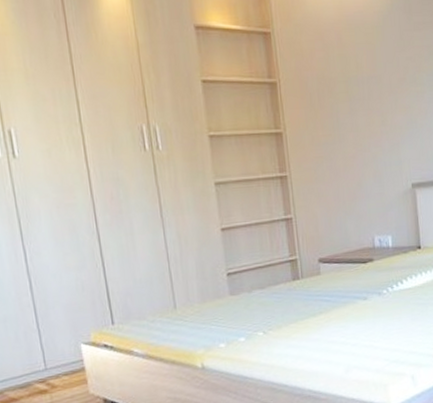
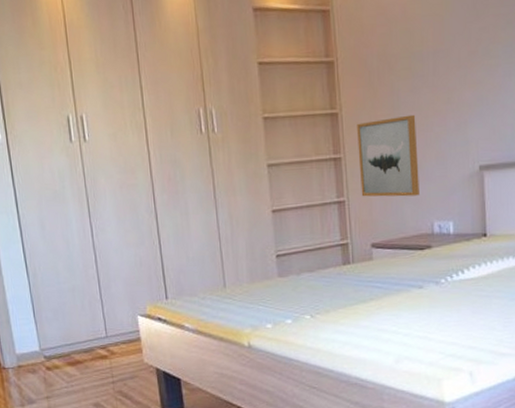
wall art: none [301,135,361,214] -> present [357,114,419,197]

